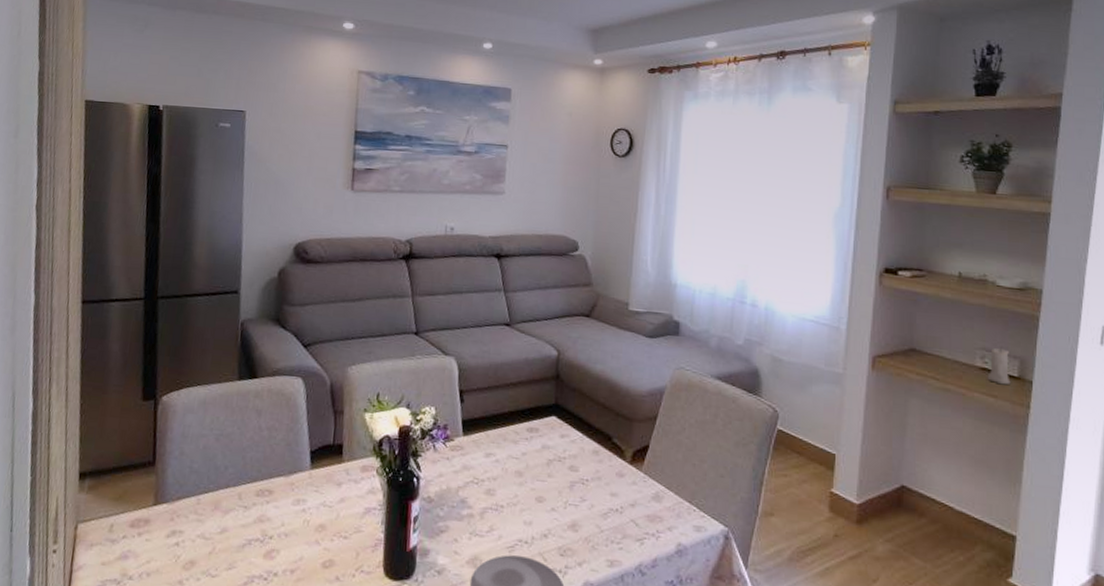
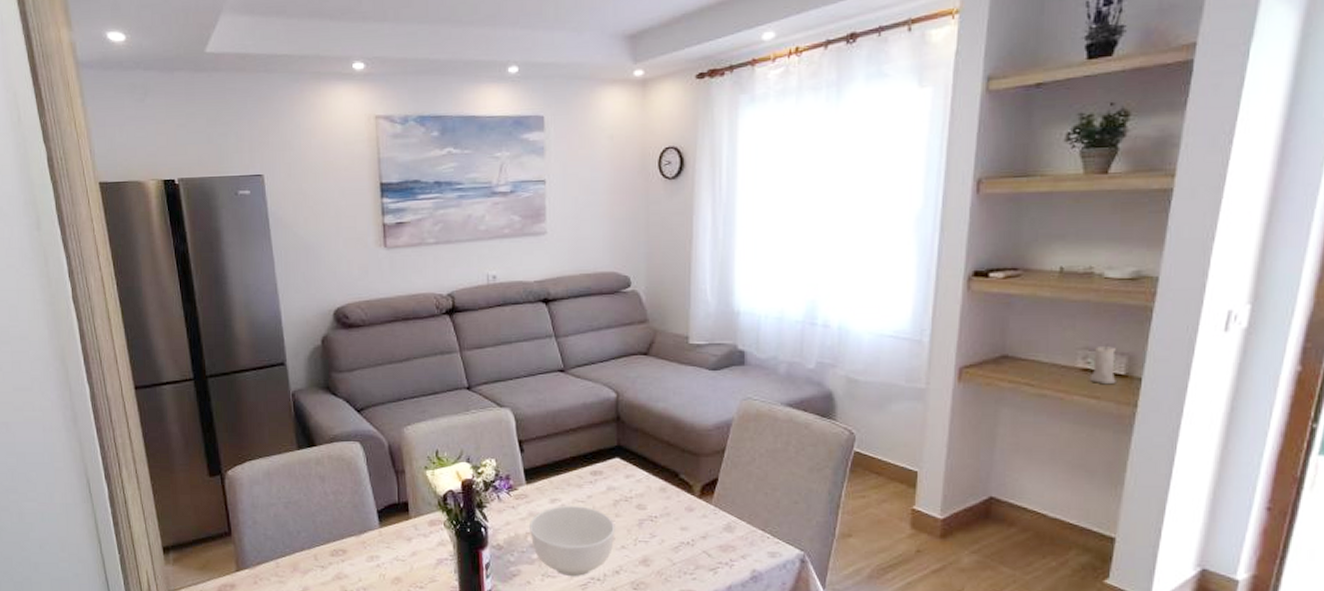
bowl: none [462,461,547,537] -> present [530,506,615,576]

